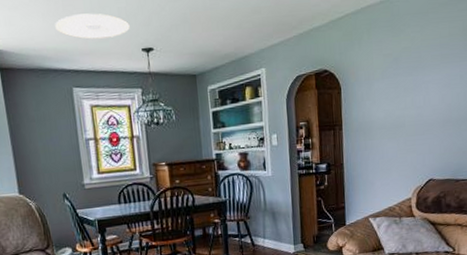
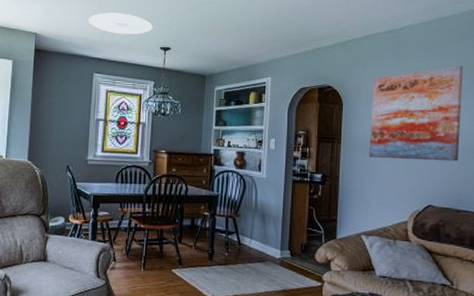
wall art: none [369,31,457,140] -> present [369,65,463,162]

